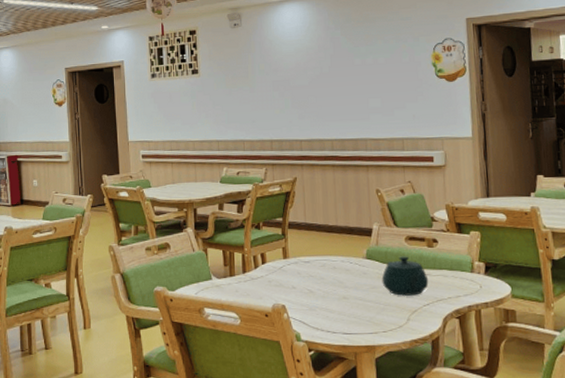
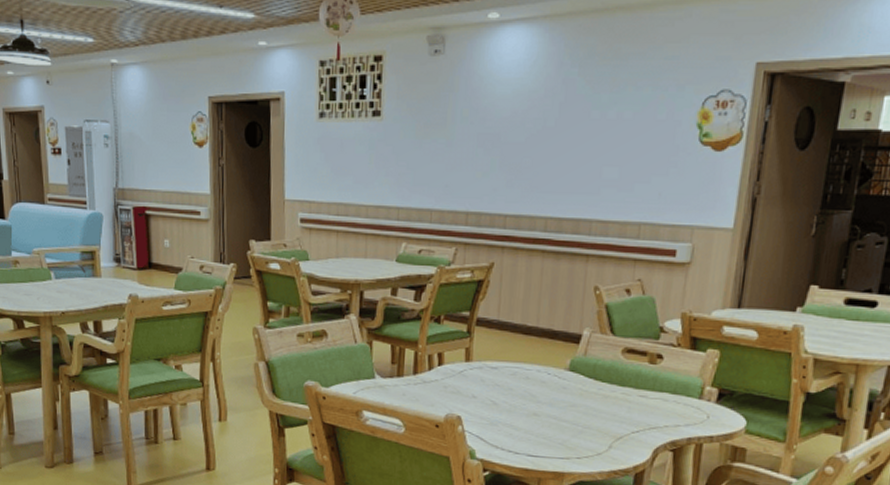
teapot: present [381,256,429,296] -> none [584,371,644,420]

